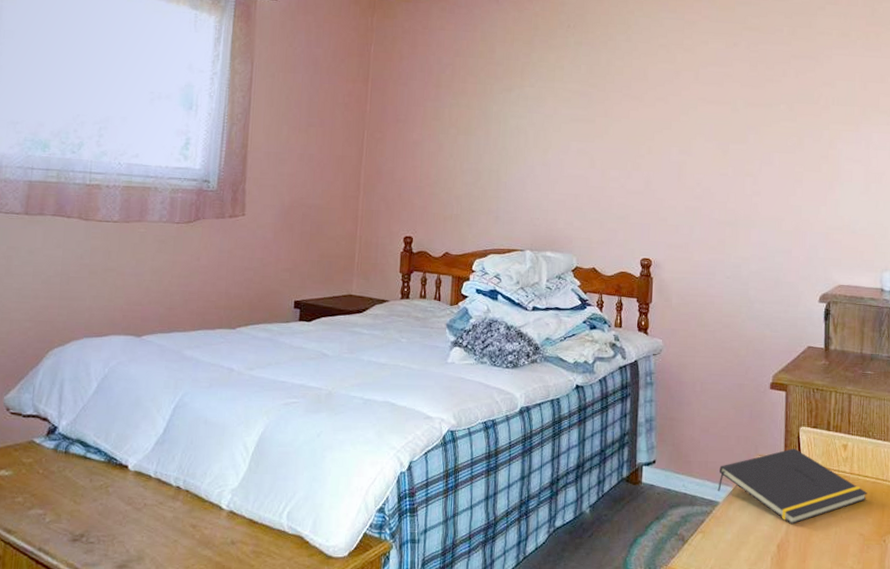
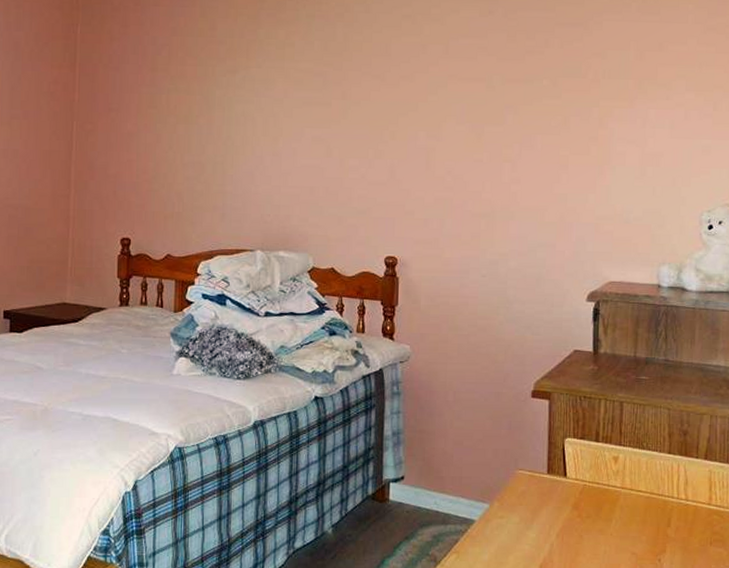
notepad: present [717,448,867,524] -> none [473,462,641,543]

